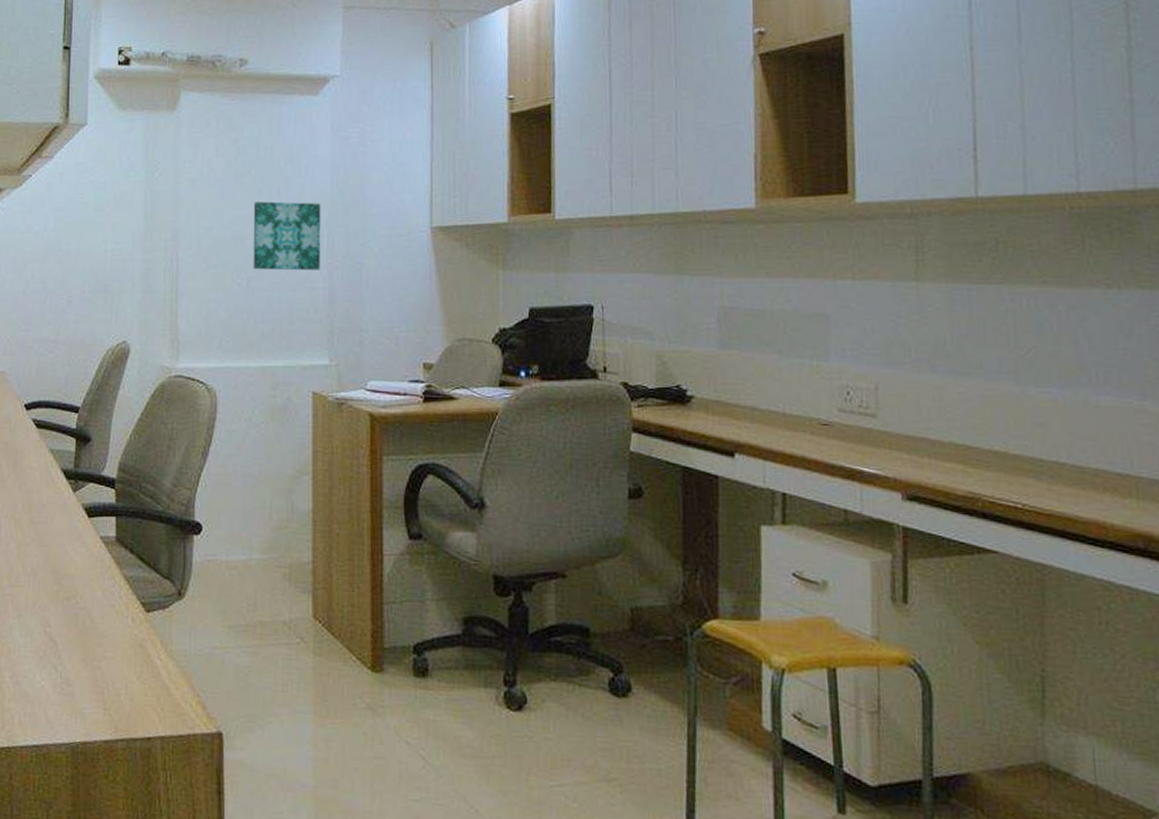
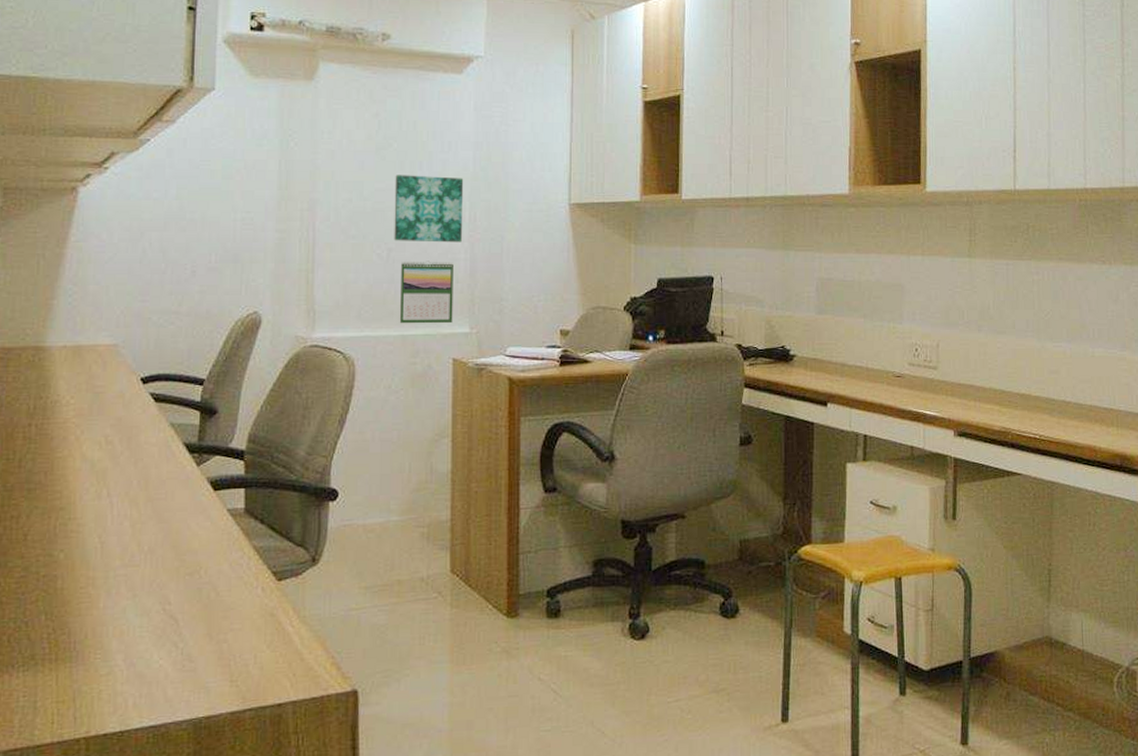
calendar: none [260,289,312,355] -> present [400,261,453,324]

